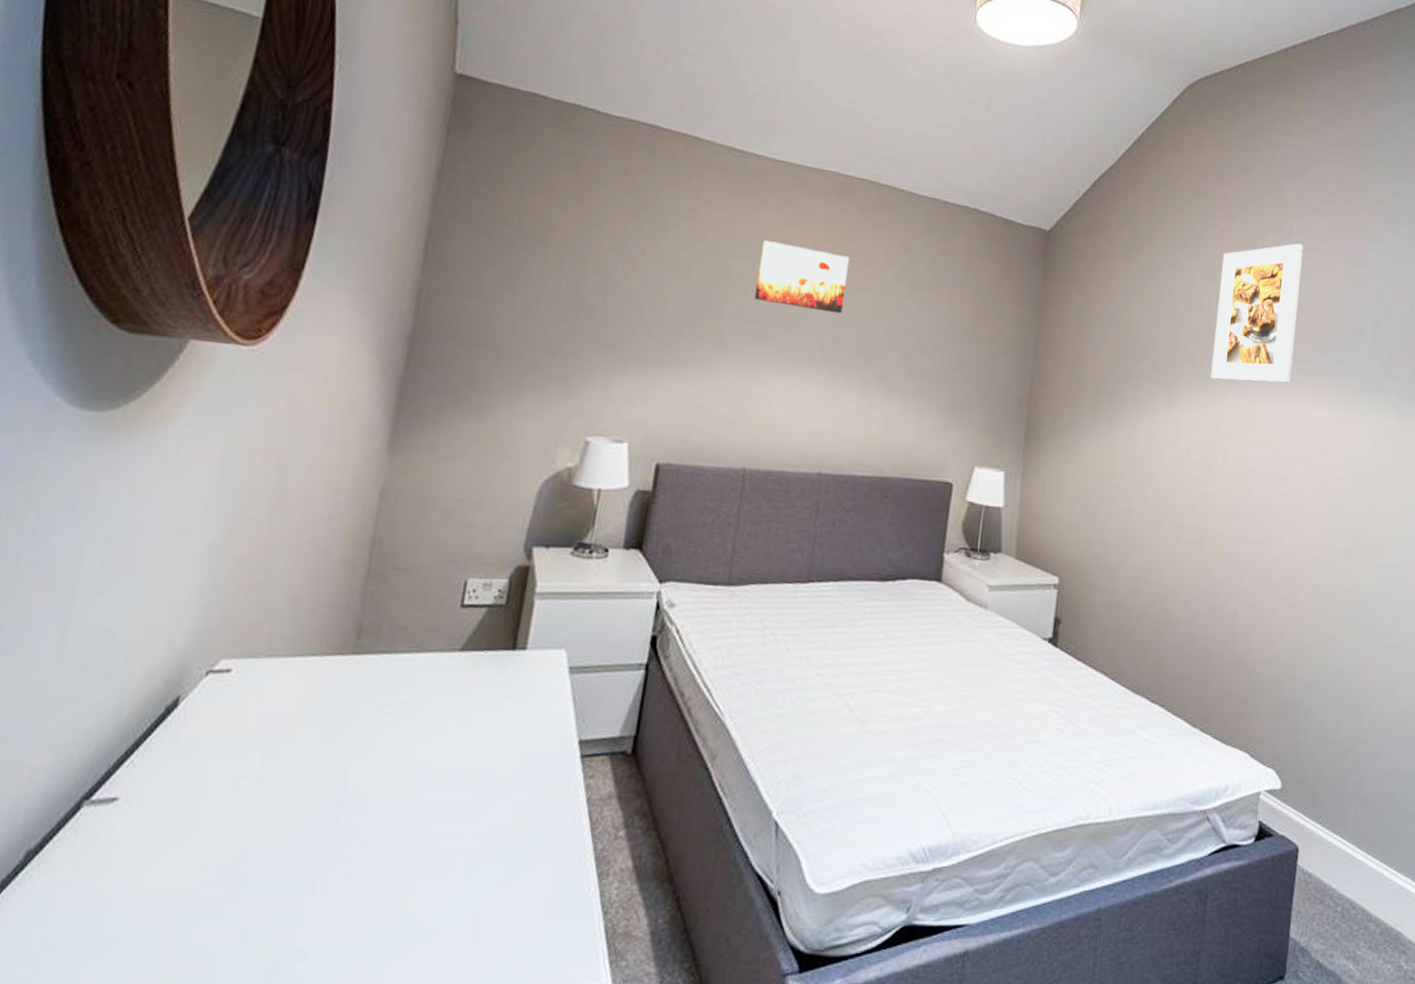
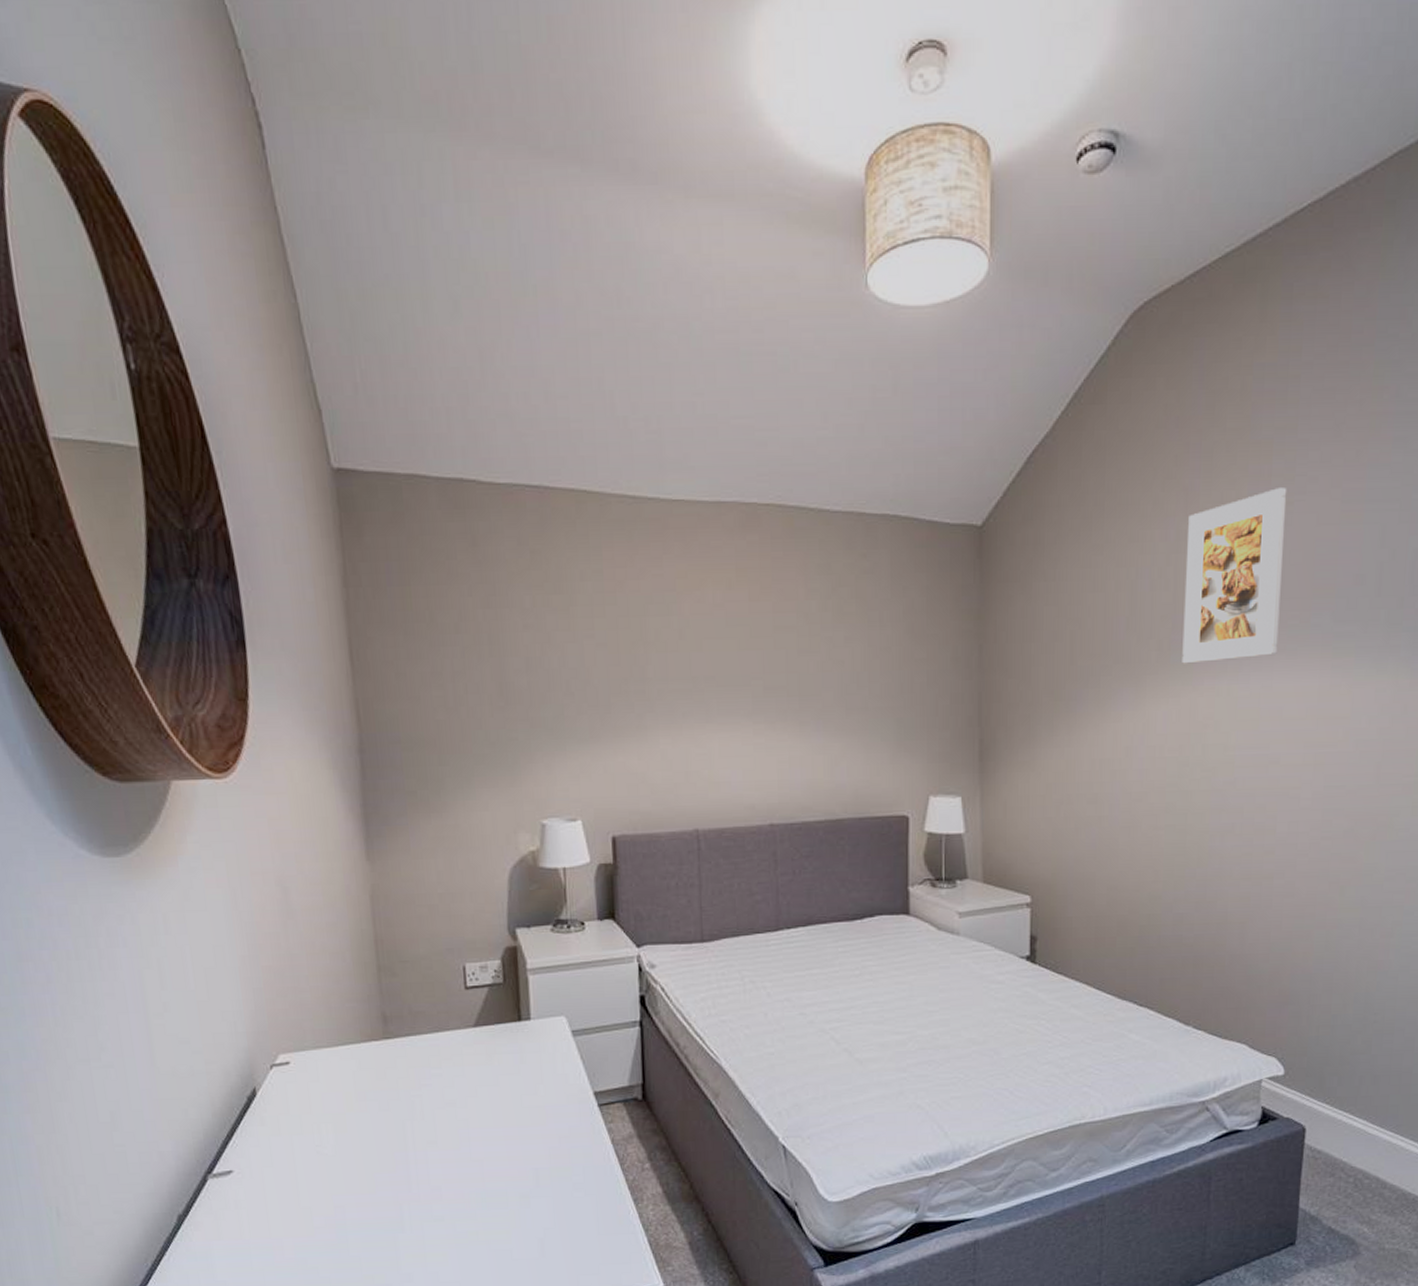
wall art: present [754,240,850,314] -> none [673,591,768,658]

